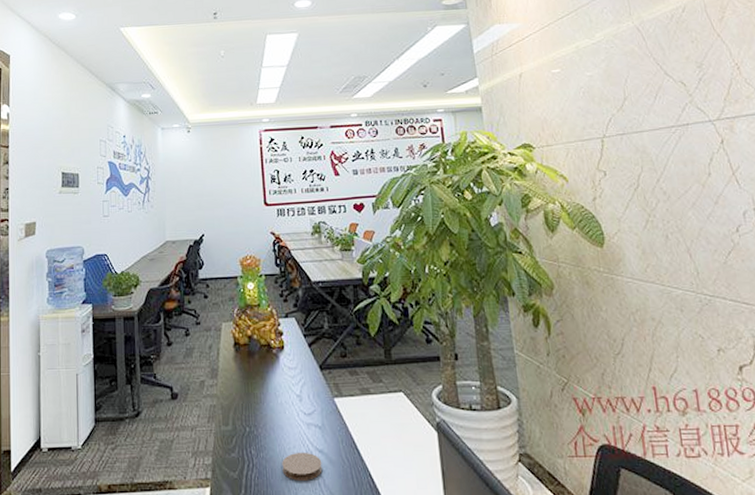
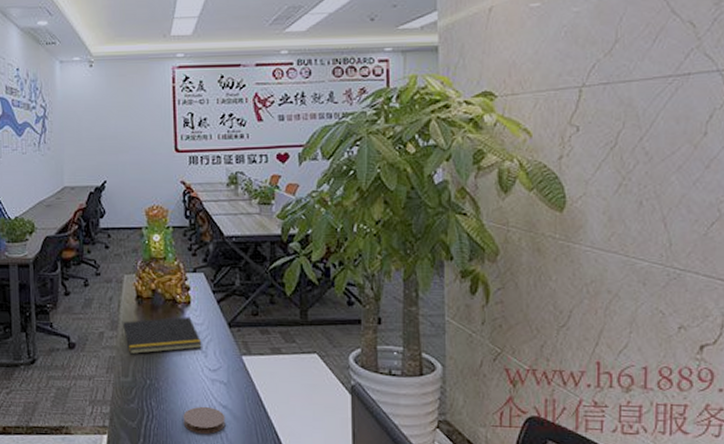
notepad: none [221,361,297,402] -> present [122,317,202,355]

